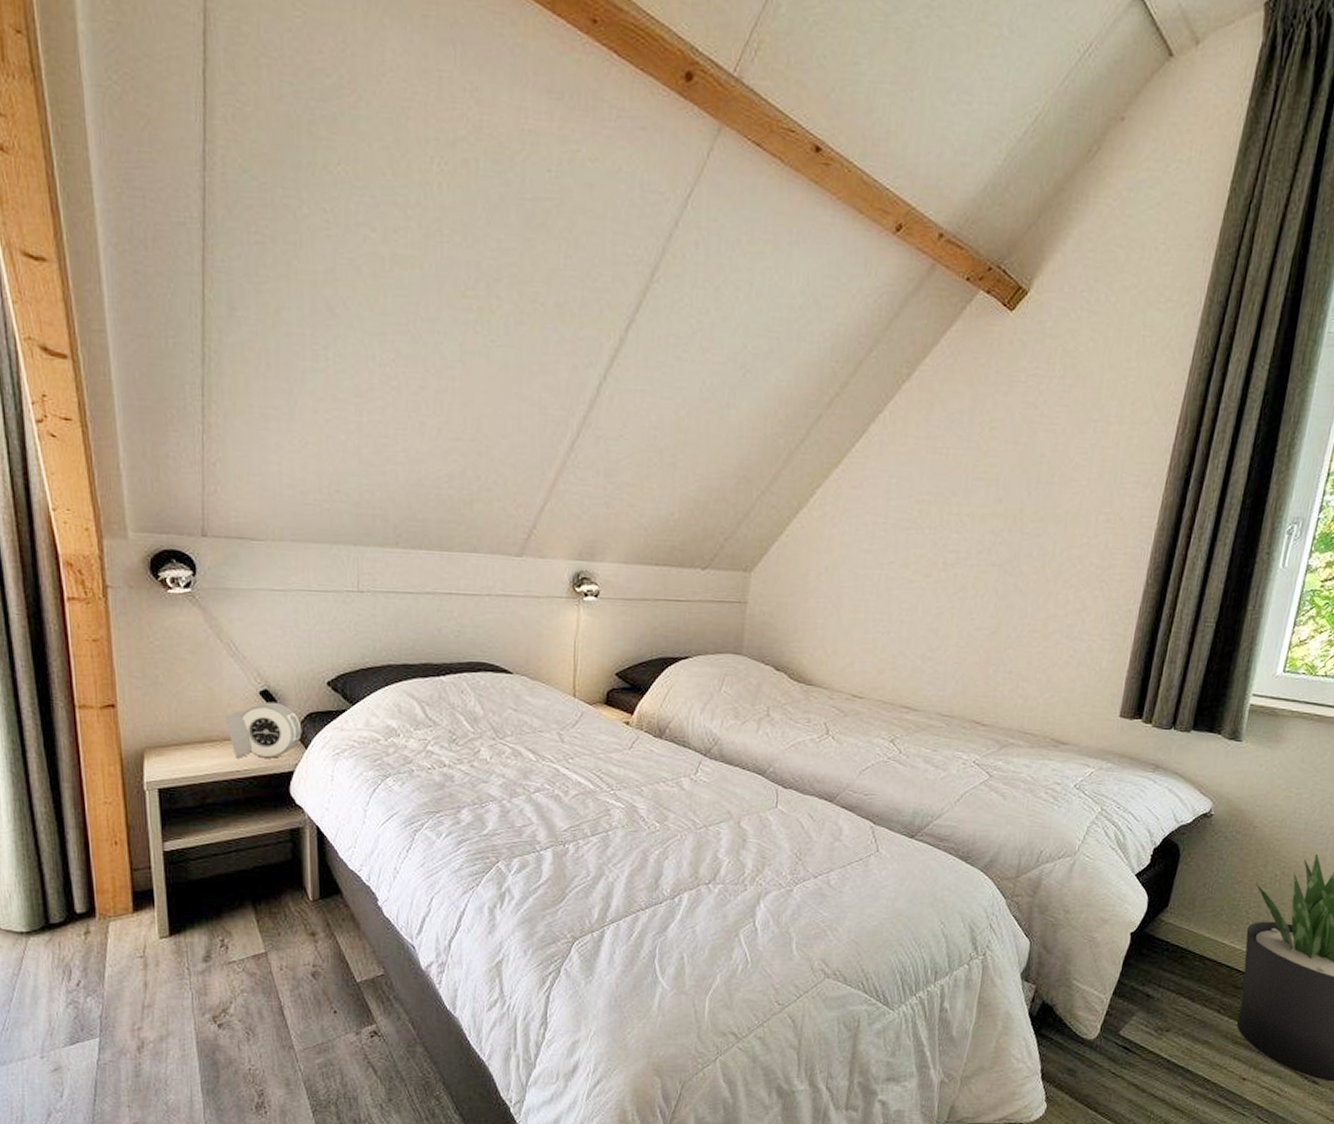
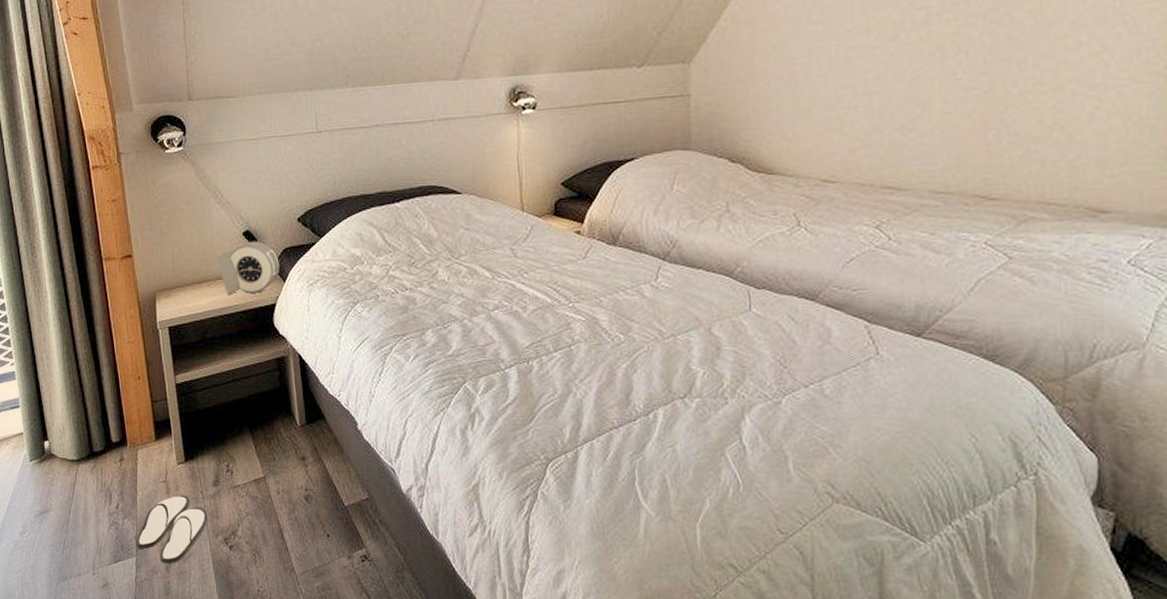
slippers: none [100,971,193,1044] -> present [135,494,208,564]

